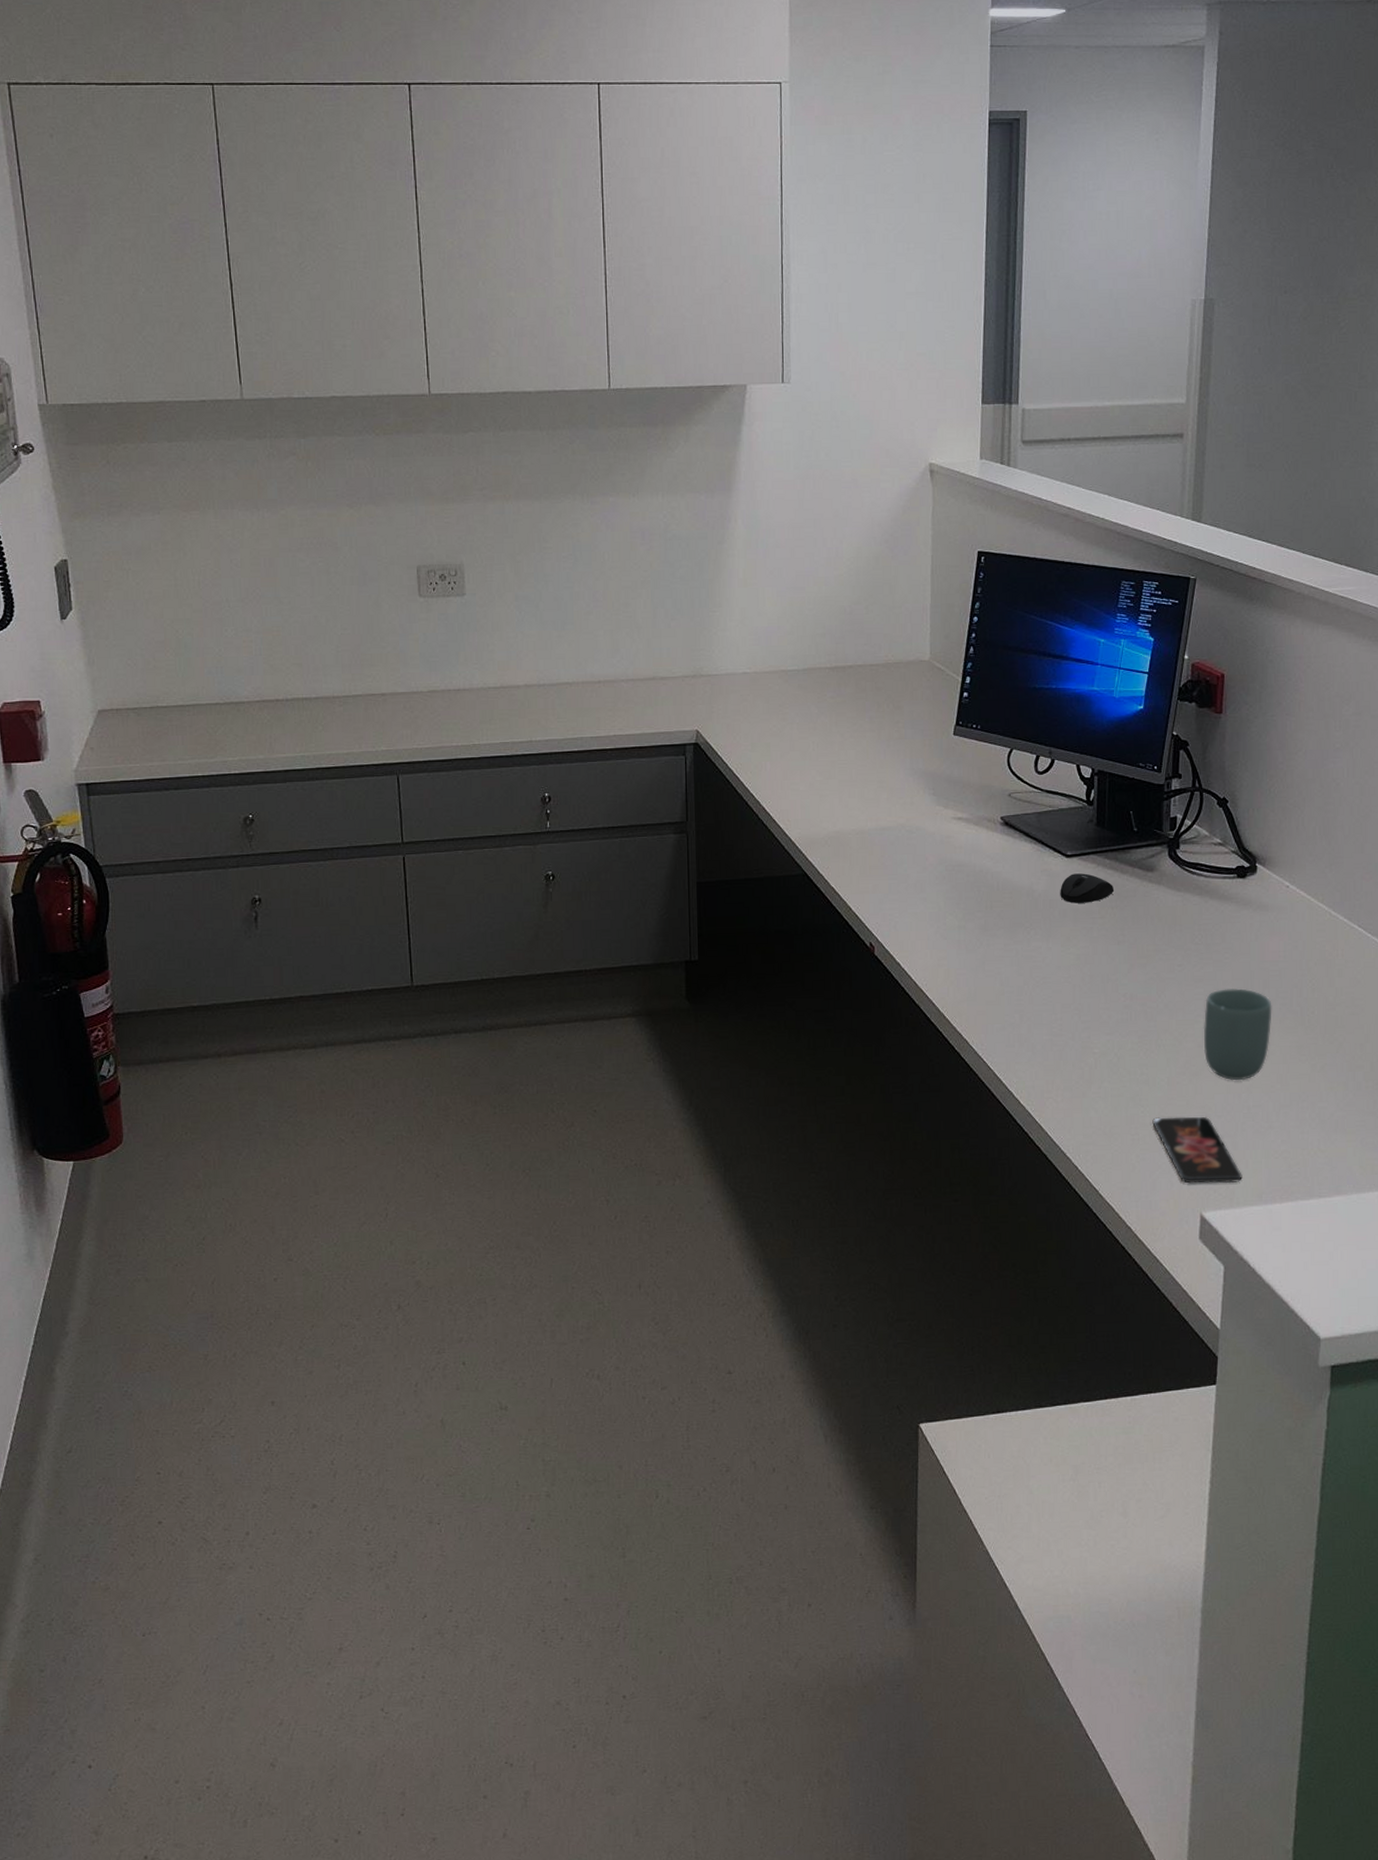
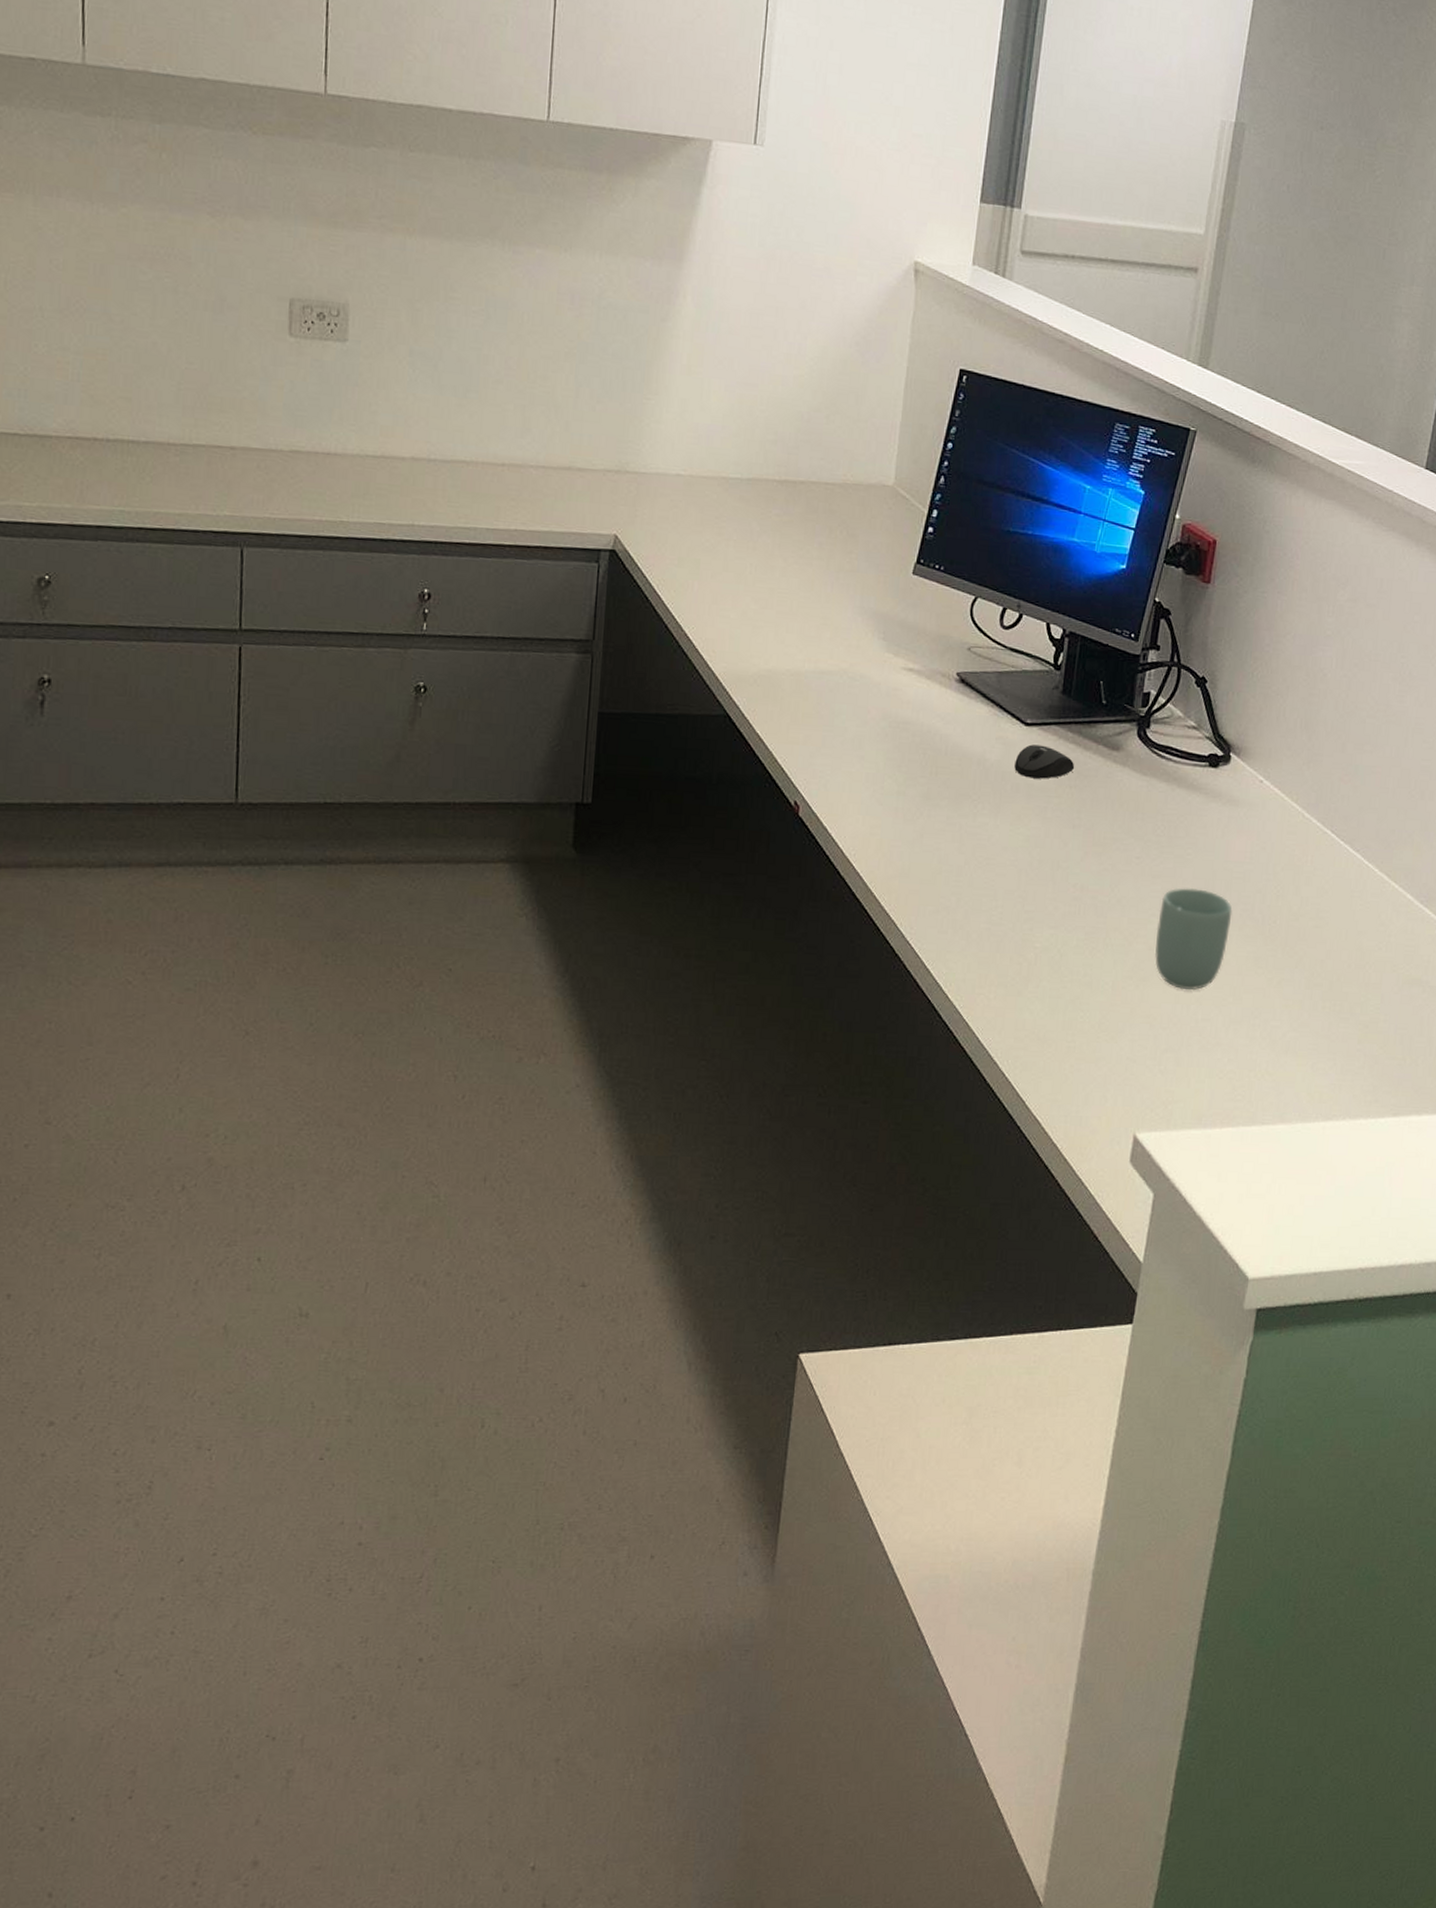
smartphone: present [1152,1116,1242,1184] -> none [1091,1024,1183,1102]

